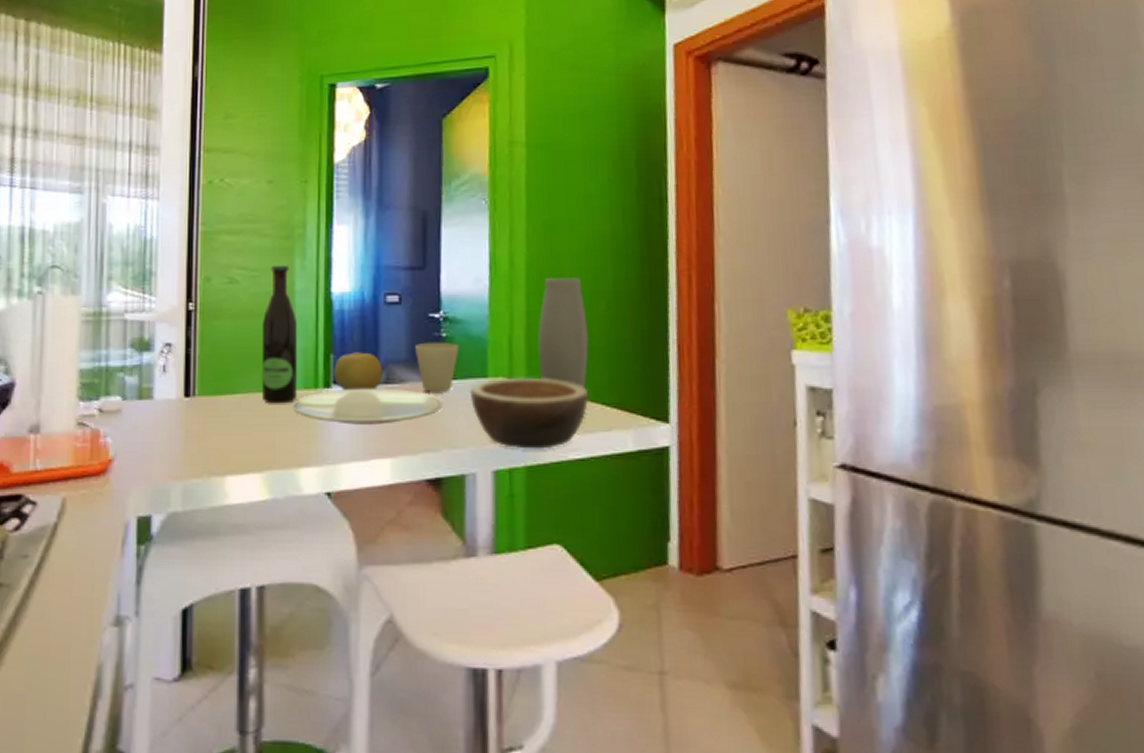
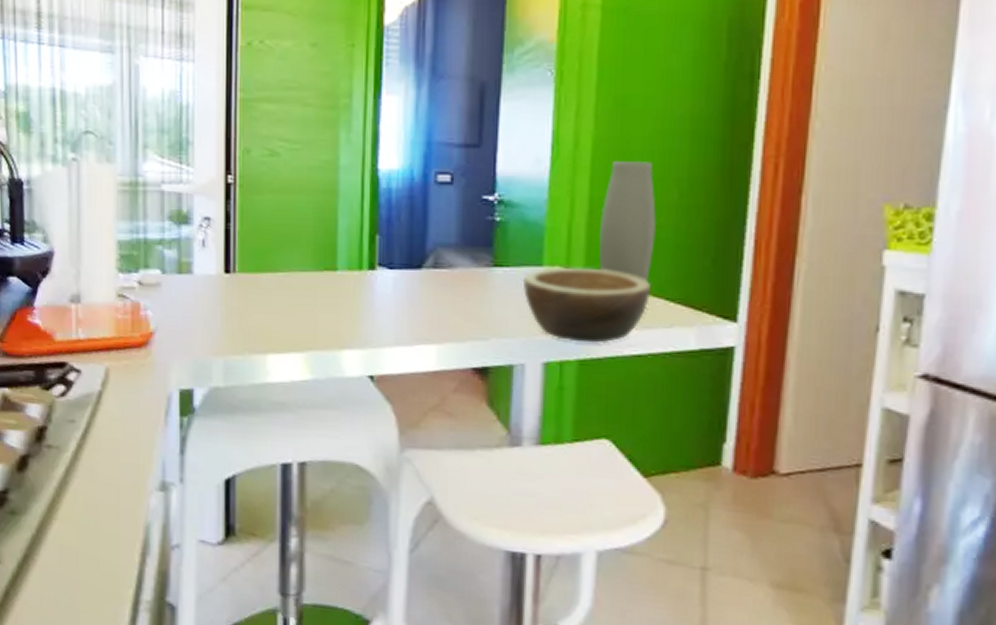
bottle: present [261,265,297,404] -> none [303,137,341,284]
plate: present [292,388,444,425] -> none [335,271,494,310]
fruit: present [334,352,384,391] -> none [379,234,432,274]
cup: present [414,341,459,392] -> none [465,226,513,279]

